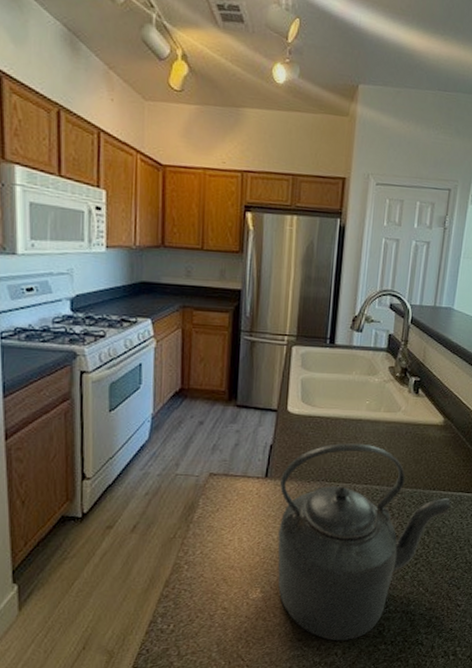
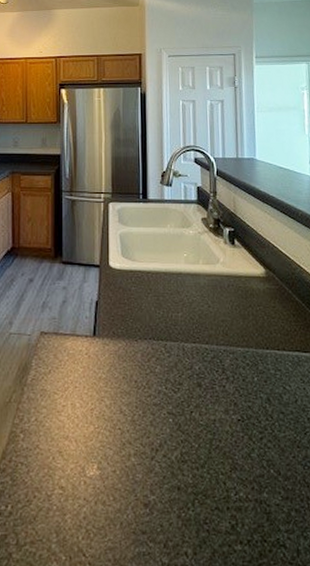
kettle: present [277,443,451,641] -> none [108,298,289,536]

